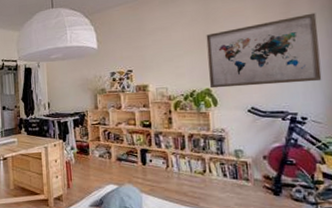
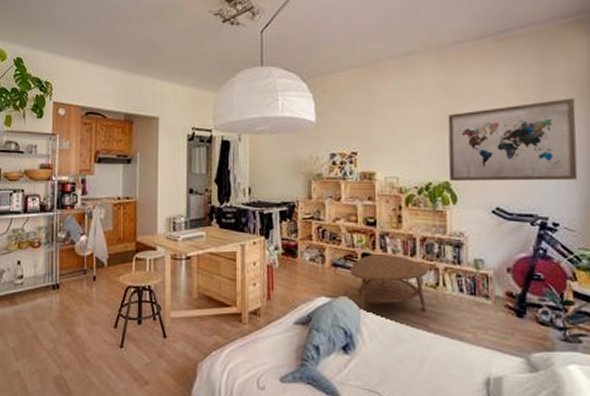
coffee table: none [132,148,196,194] -> present [350,253,428,312]

